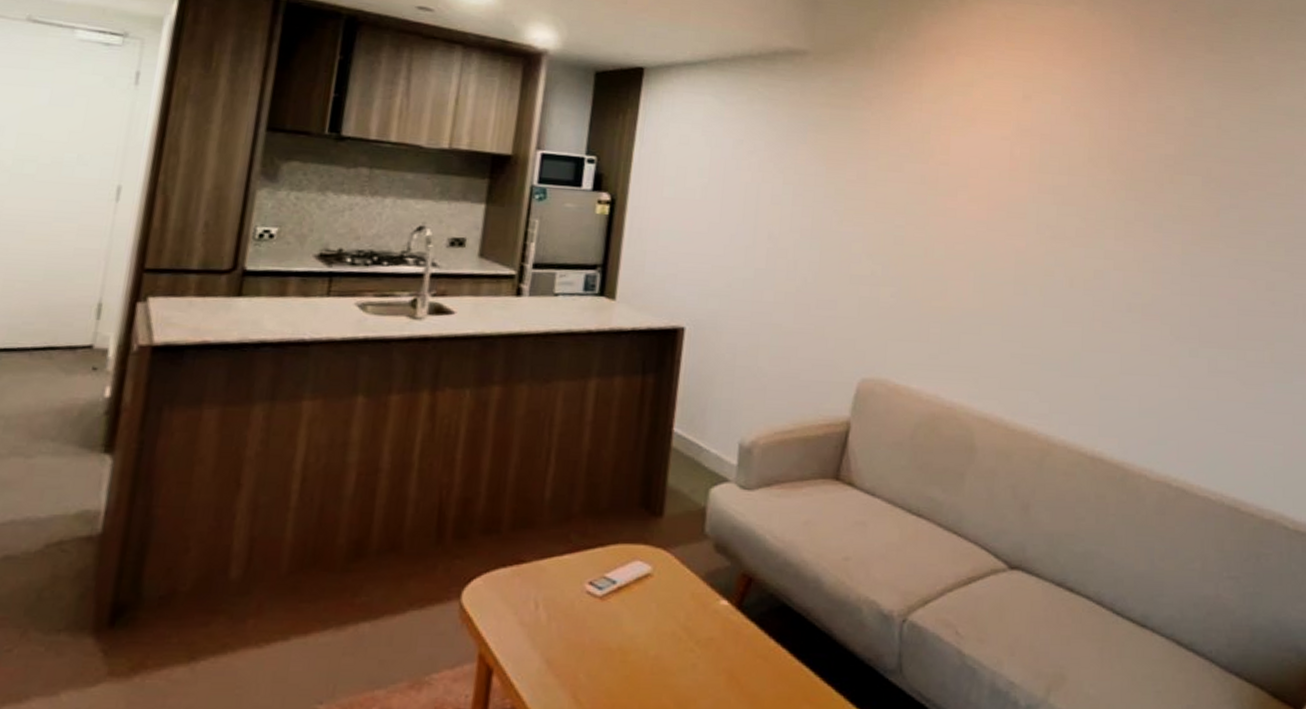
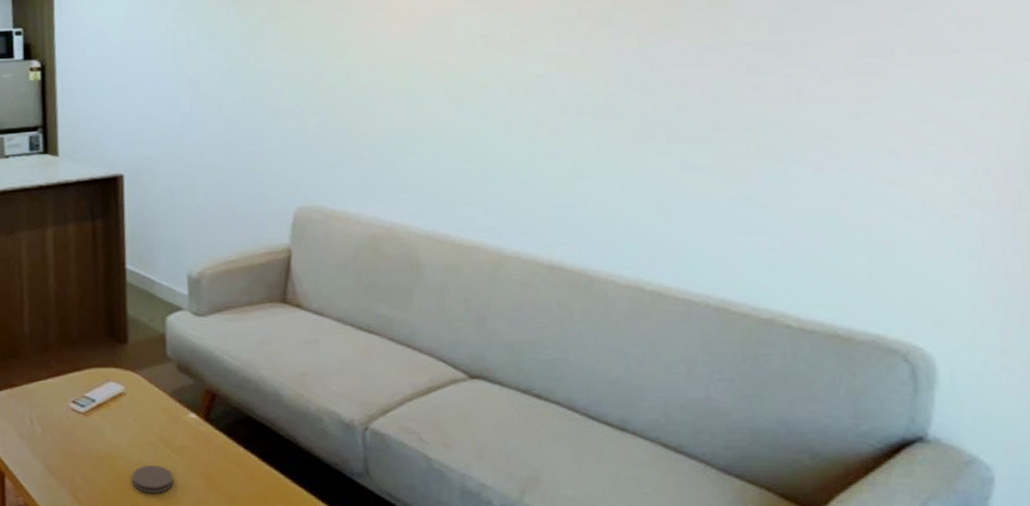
coaster: none [645,660,693,694] -> present [132,466,174,493]

